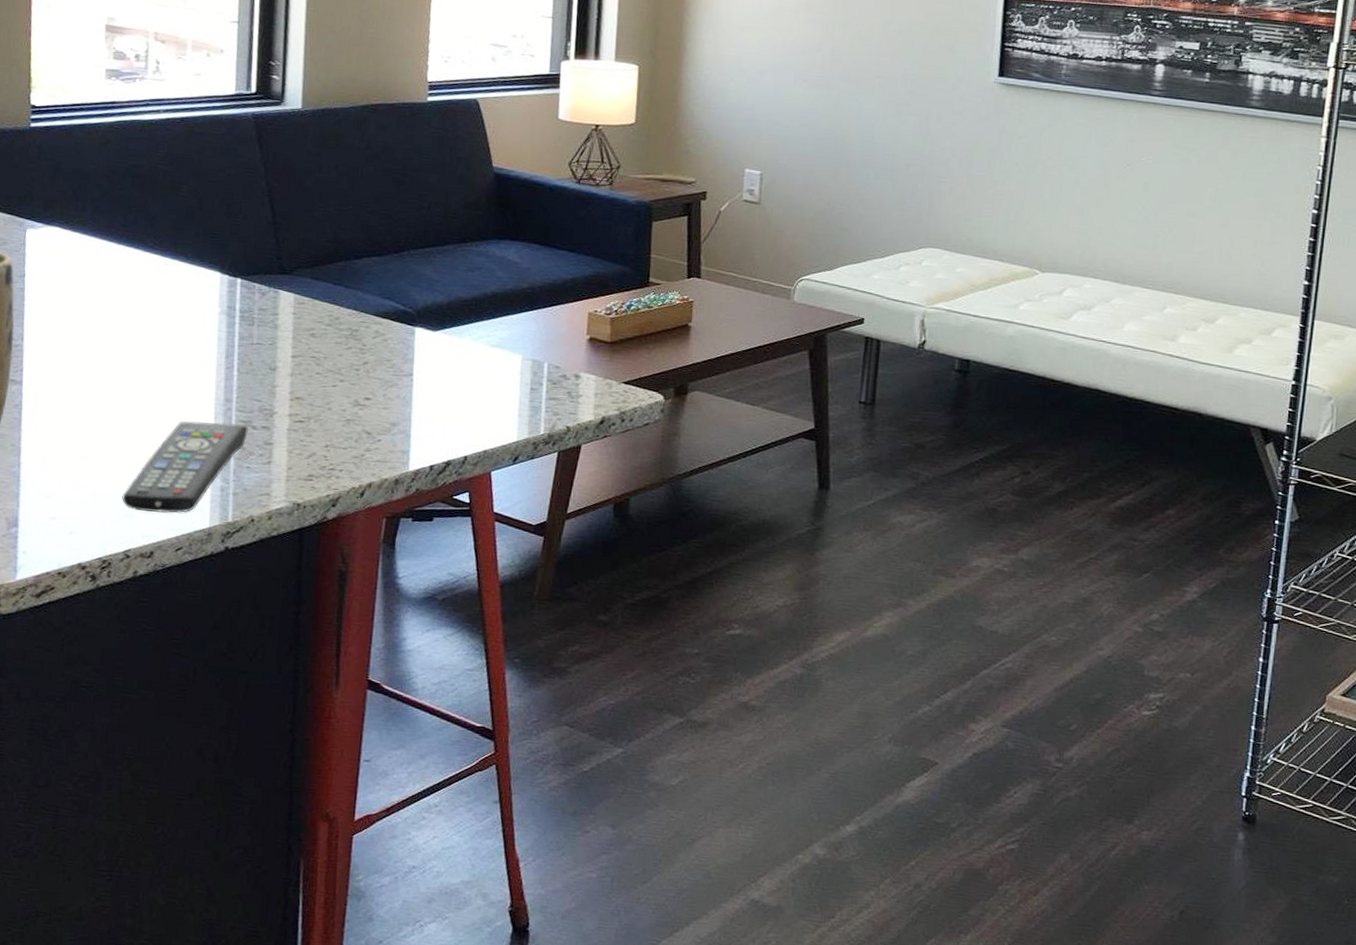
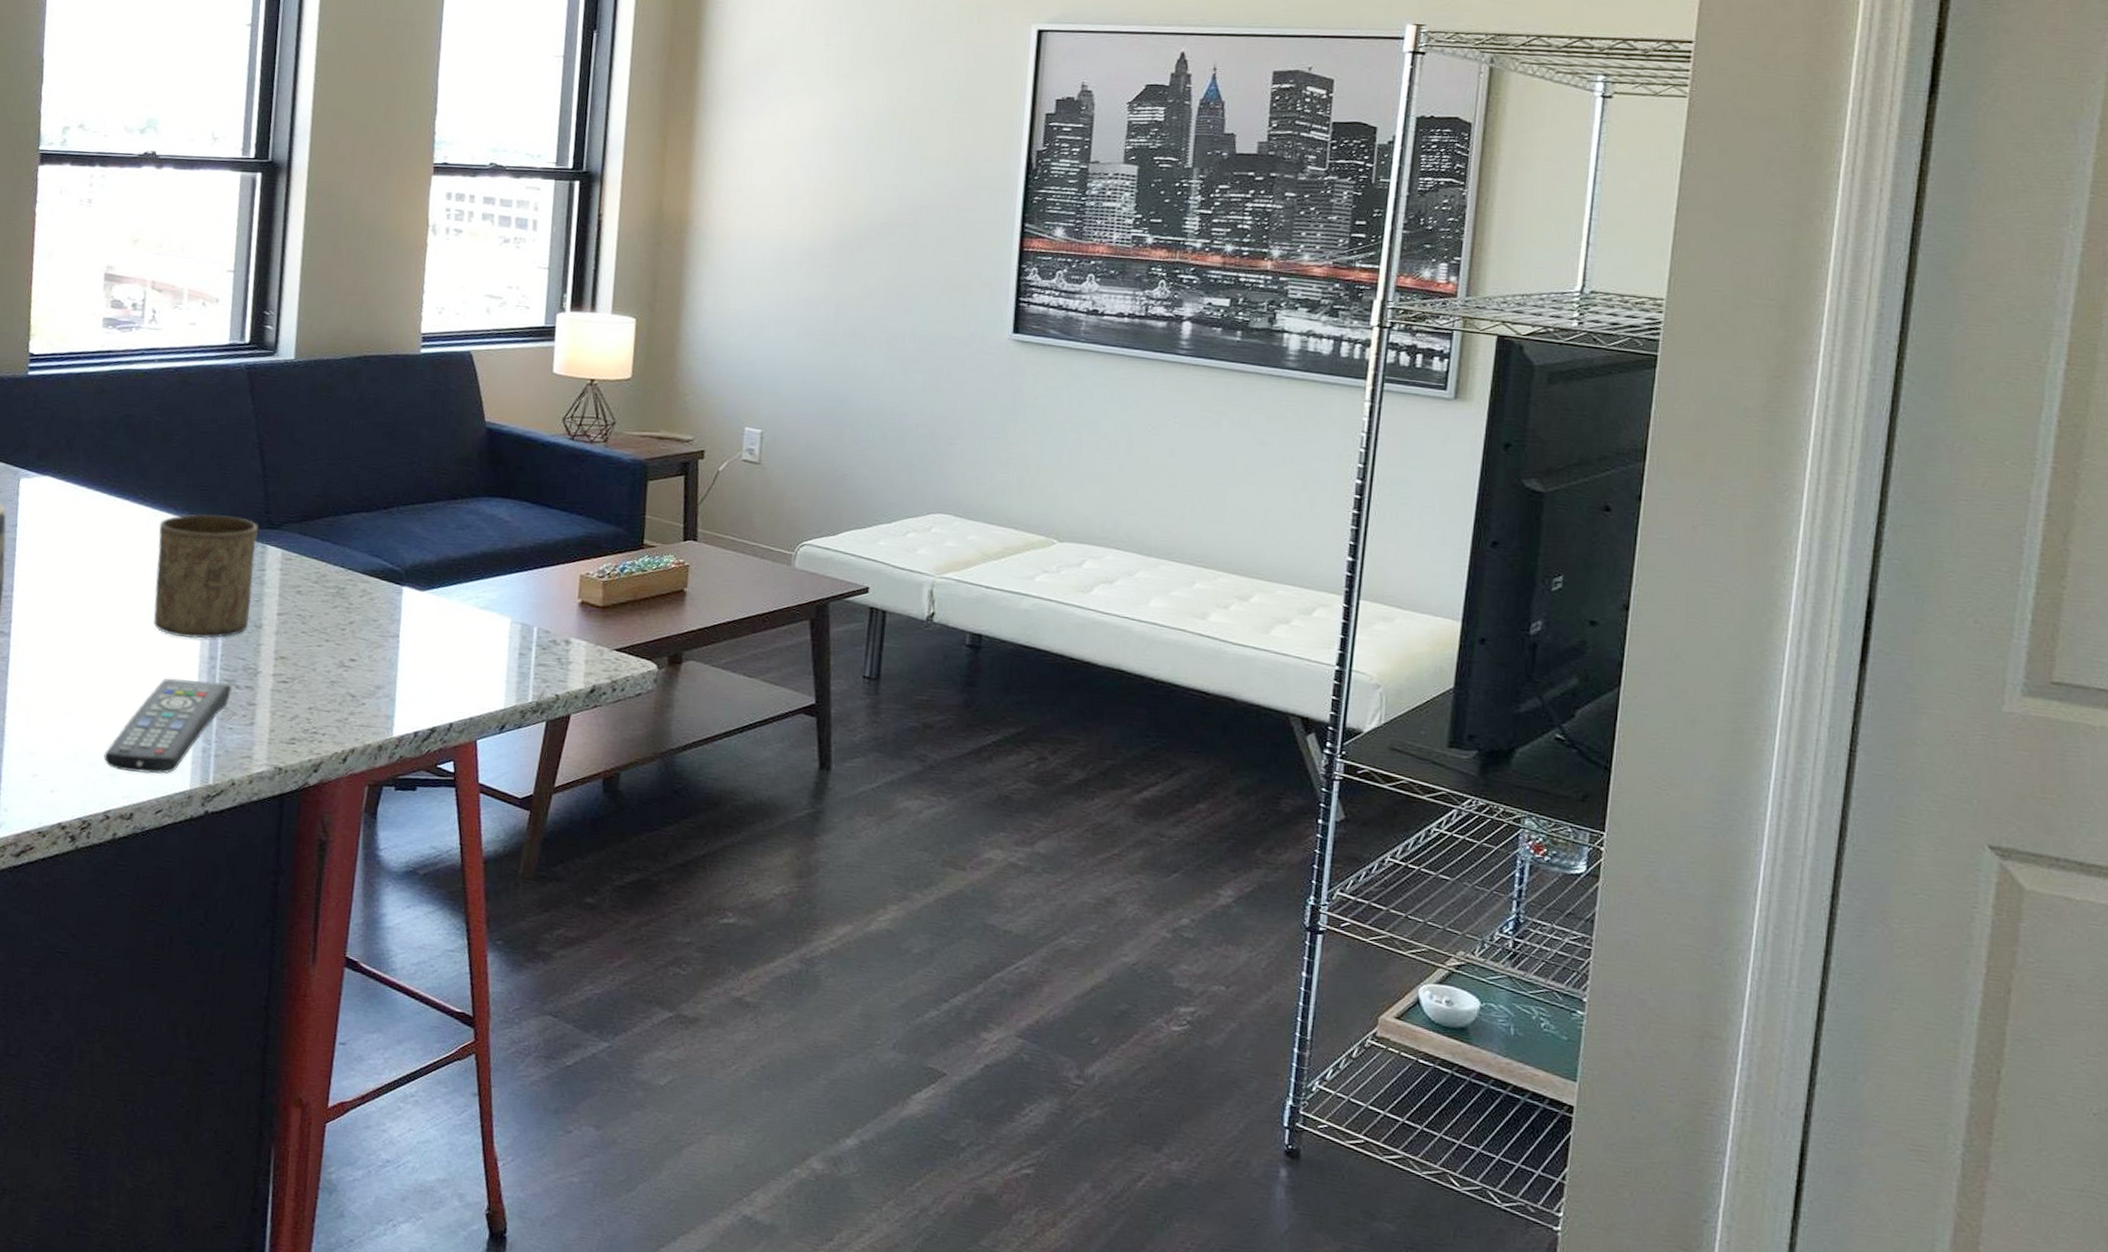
cup: none [167,261,271,382] -> present [153,514,259,639]

